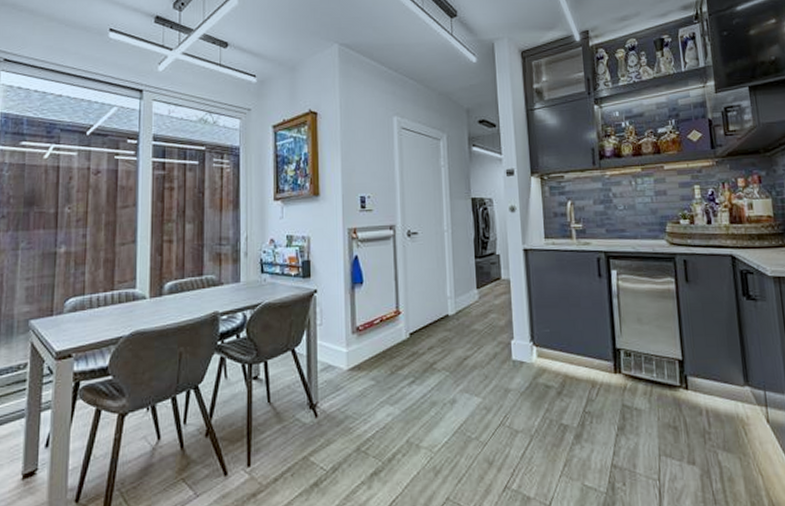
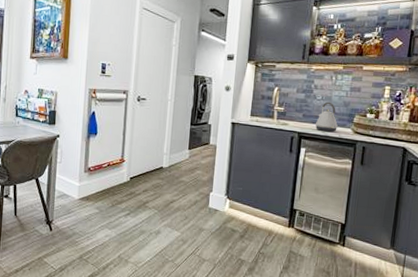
kettle: none [622,211,650,248] -> present [315,101,339,133]

